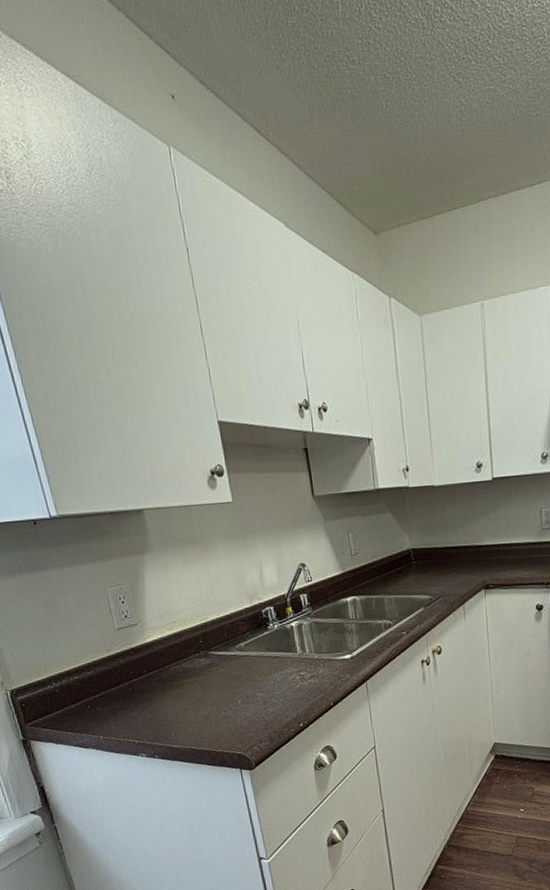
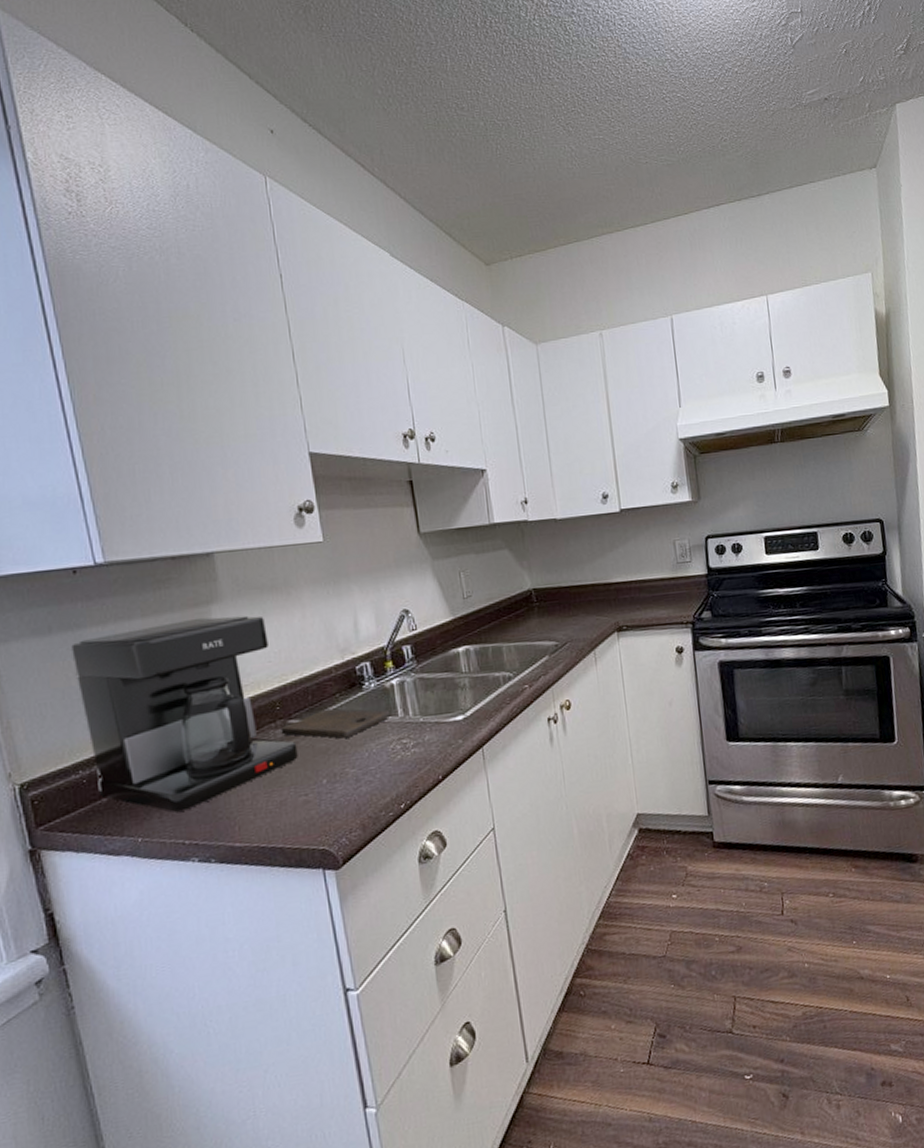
coffee maker: none [38,564,218,719] -> present [71,615,298,813]
cutting board: none [203,643,291,669] -> present [281,708,391,739]

